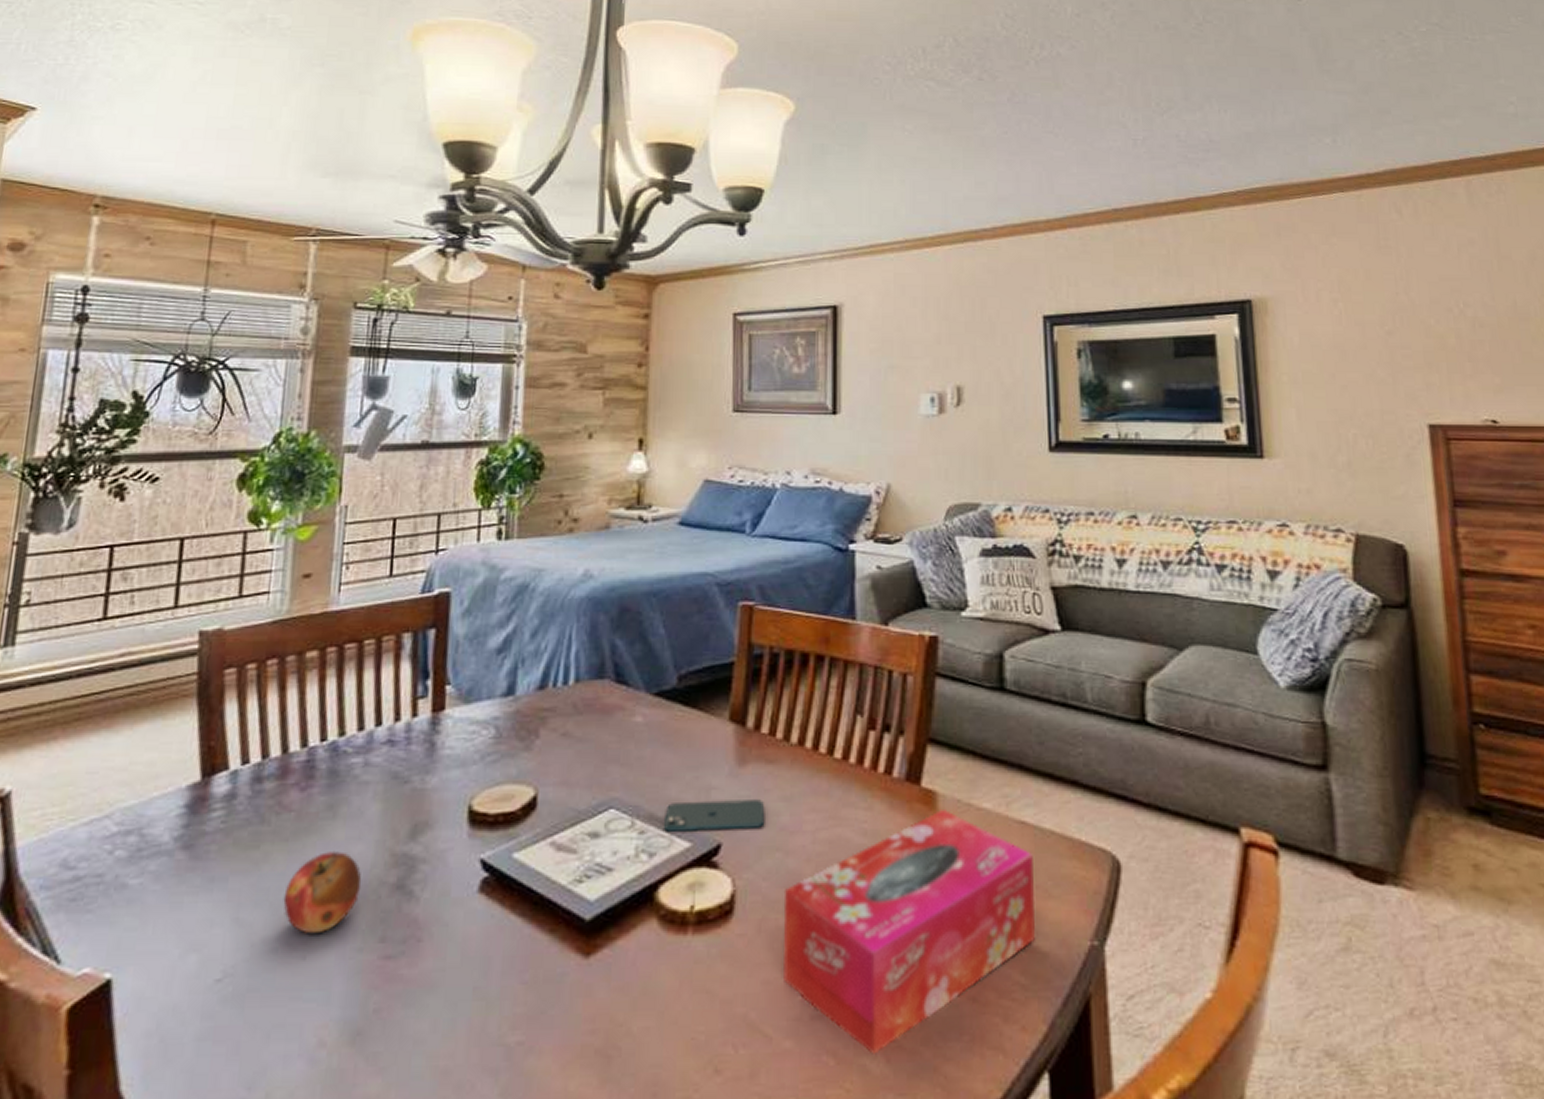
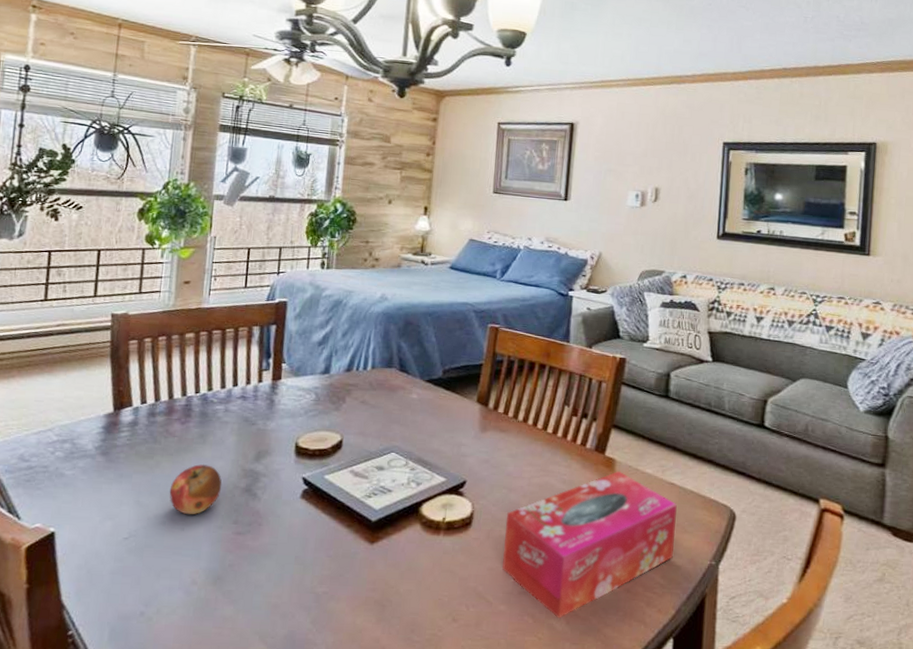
smartphone: present [664,799,765,833] -> none [428,452,497,473]

